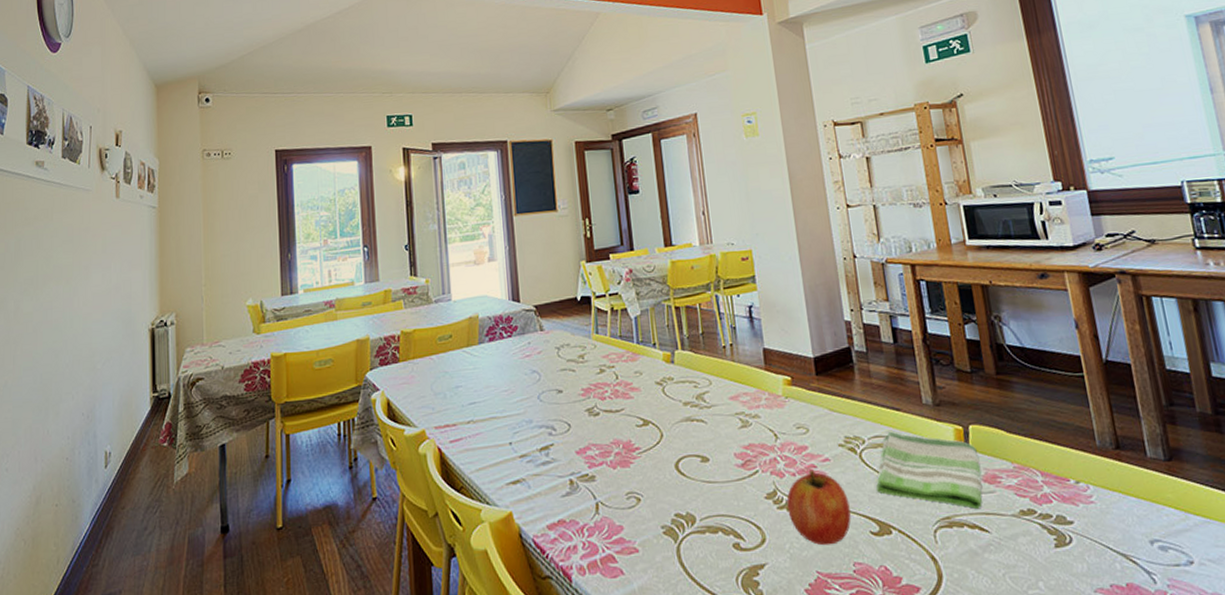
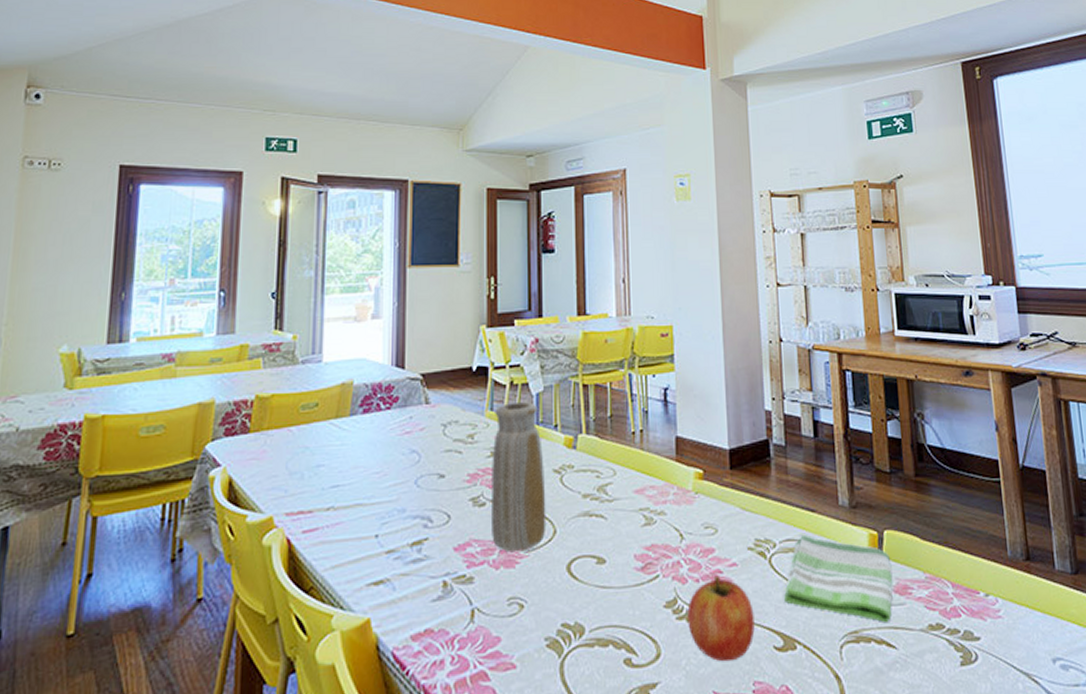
vase: none [600,325,654,454] -> present [492,402,547,553]

